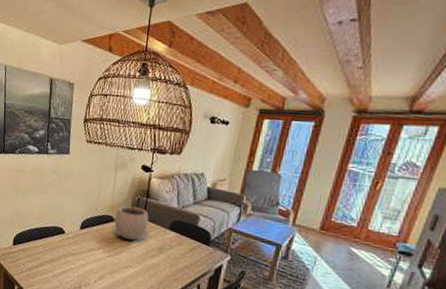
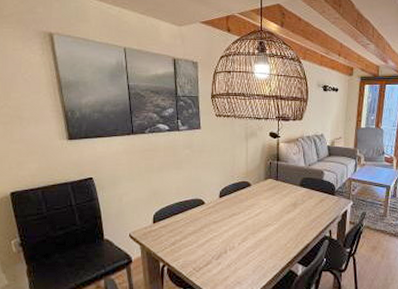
plant pot: present [114,199,149,241] -> none [250,164,281,201]

